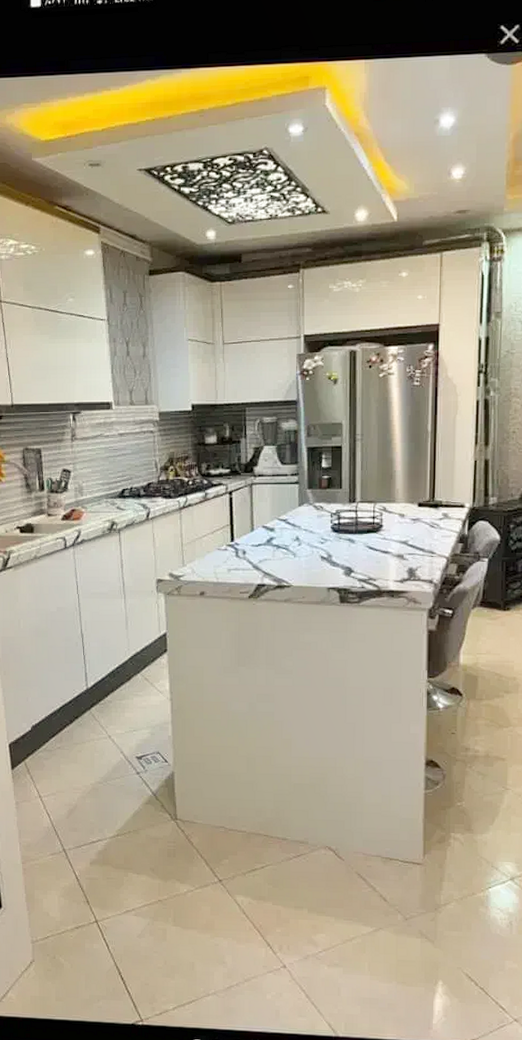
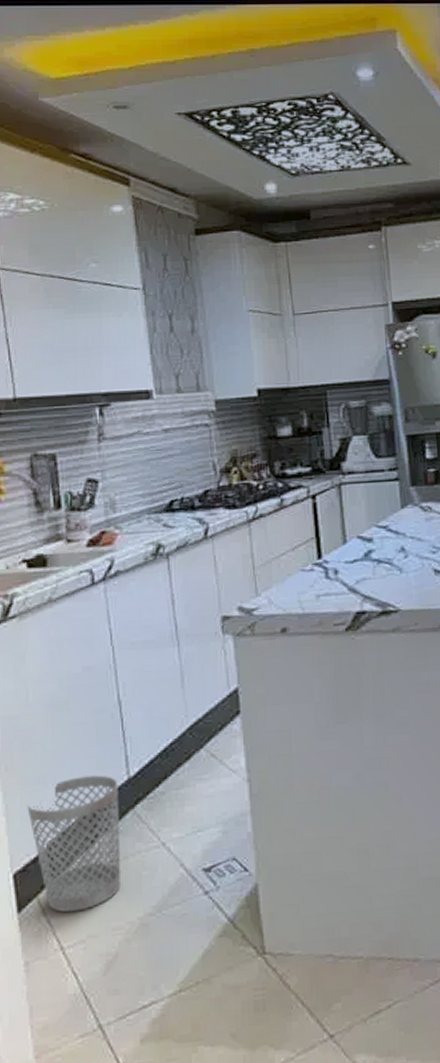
wastebasket: none [18,684,81,774] -> present [27,775,122,913]

